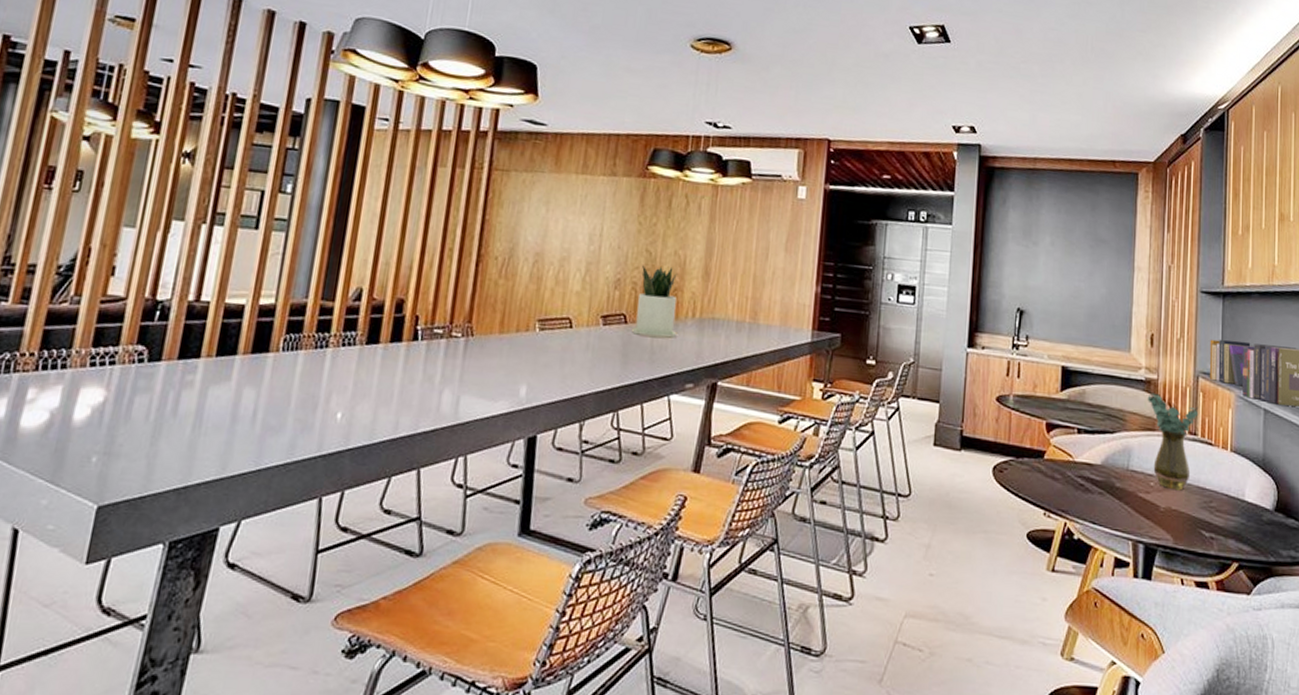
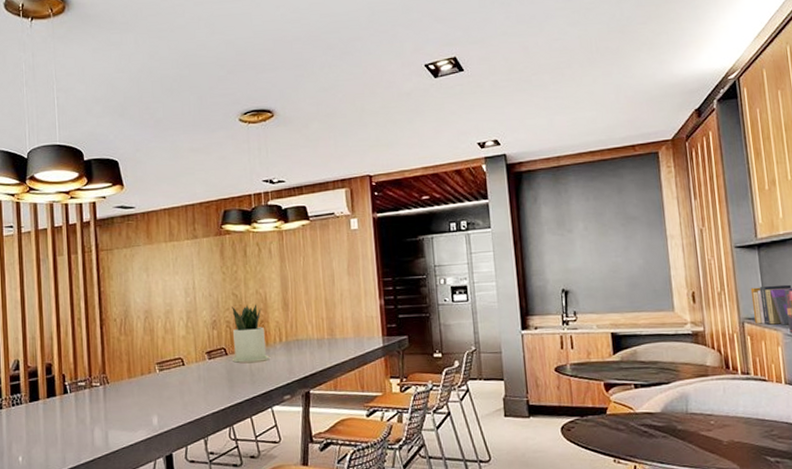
vase: present [1147,390,1199,491] -> none [696,342,749,425]

